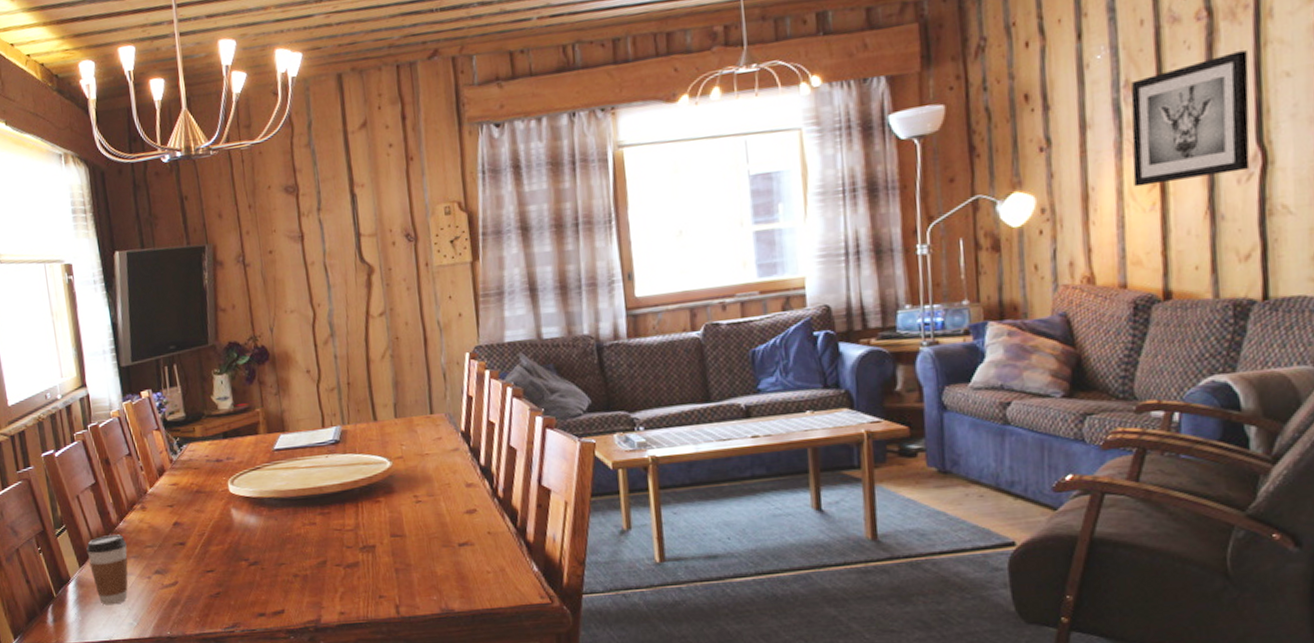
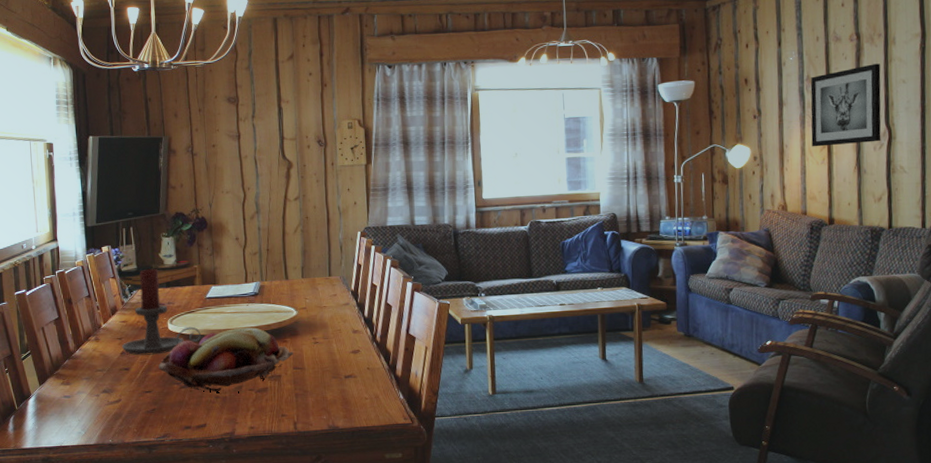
coffee cup: present [86,534,128,606] -> none [47,360,82,417]
candle holder: none [174,415,271,526] -> present [122,268,201,356]
fruit basket: none [220,485,390,570] -> present [158,327,294,393]

